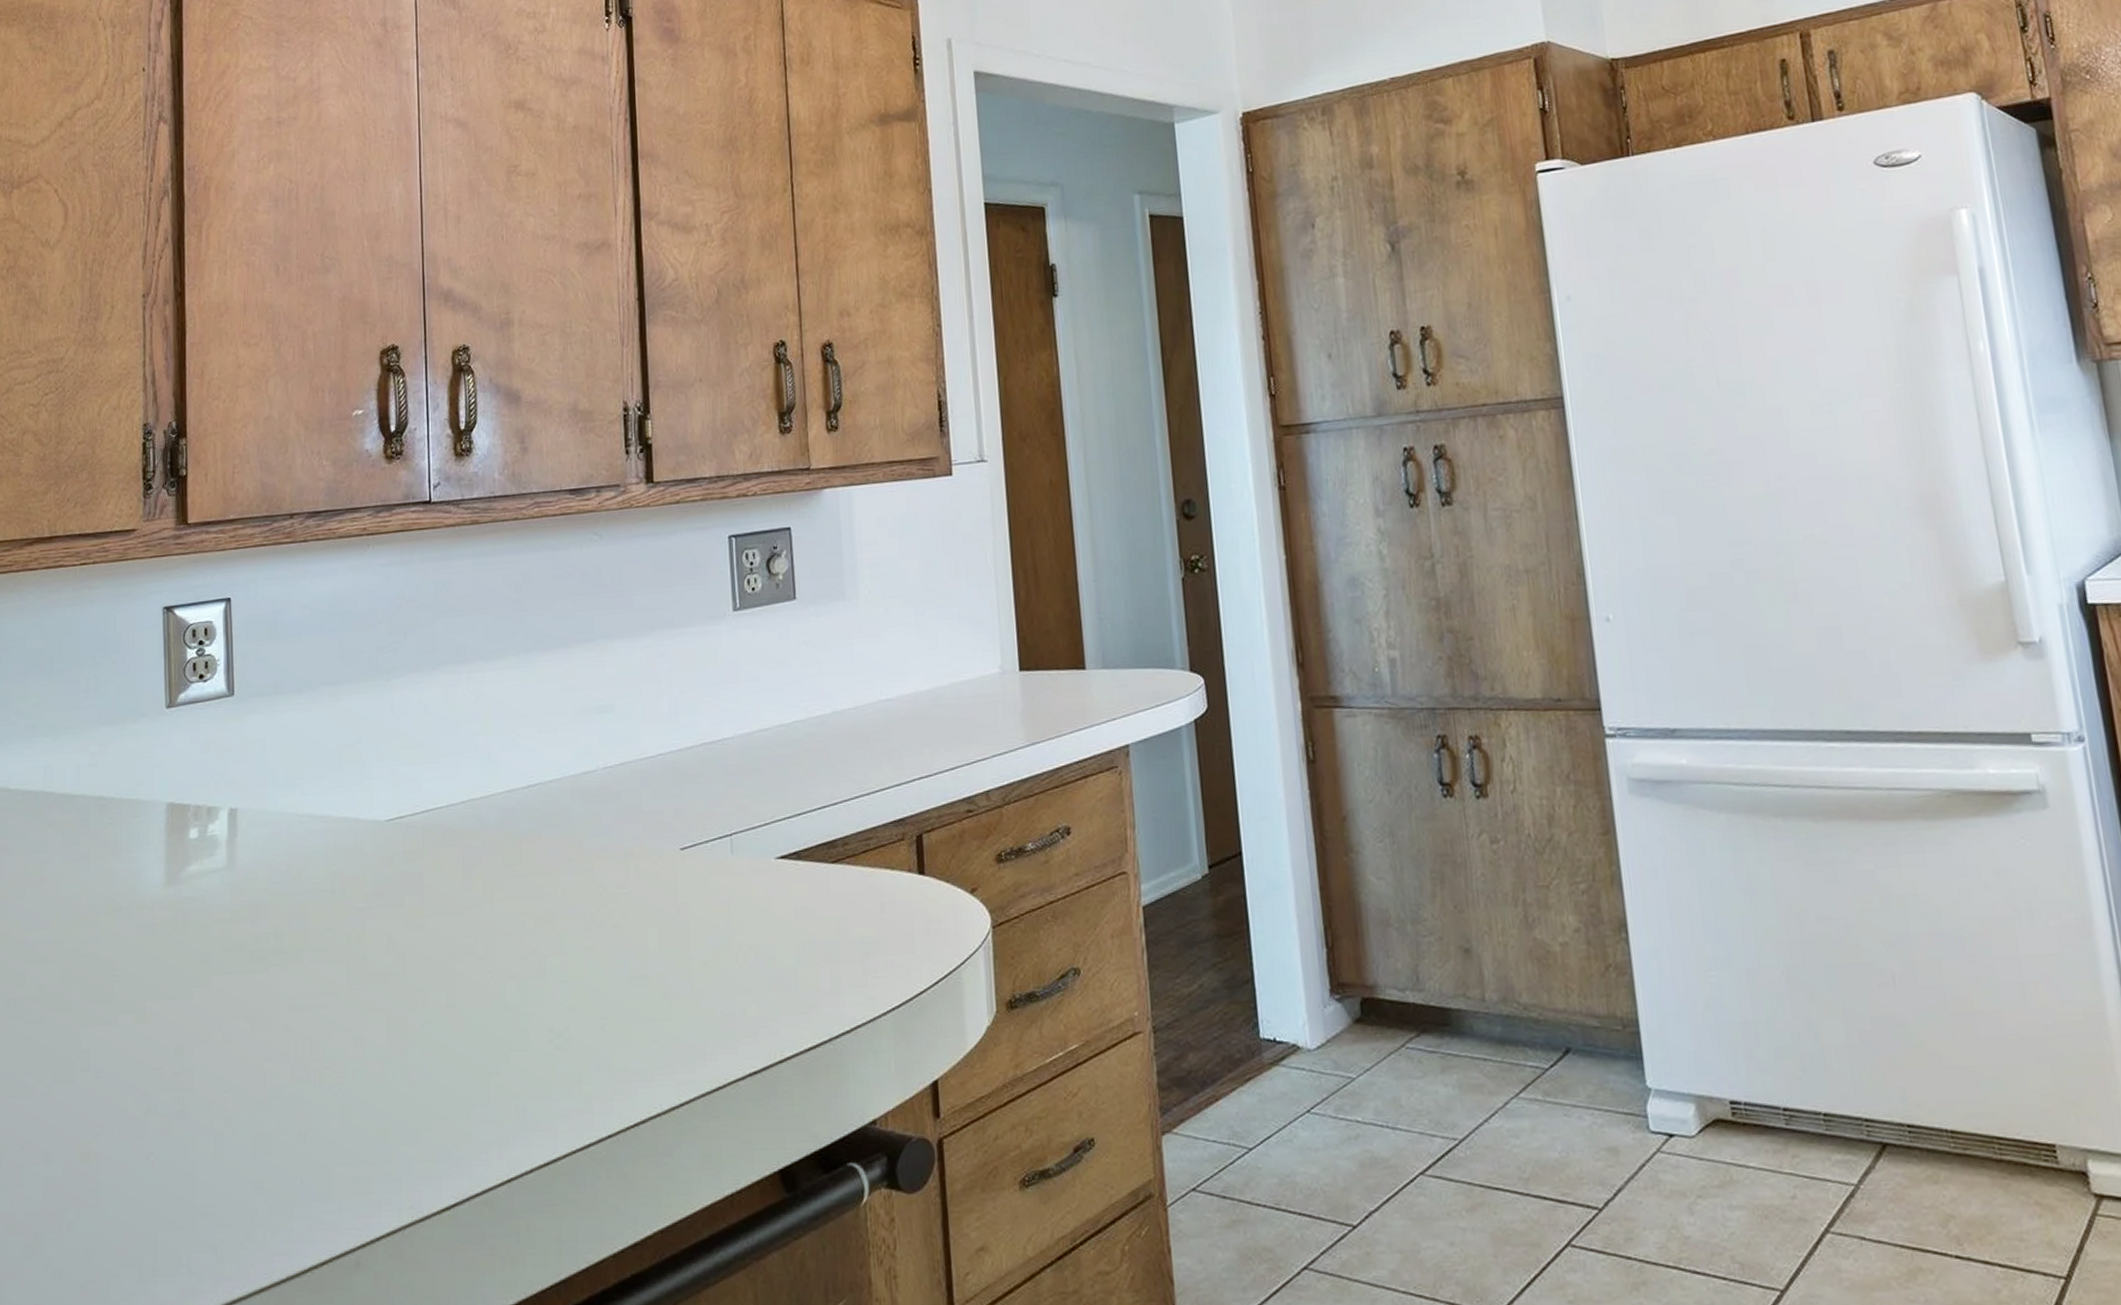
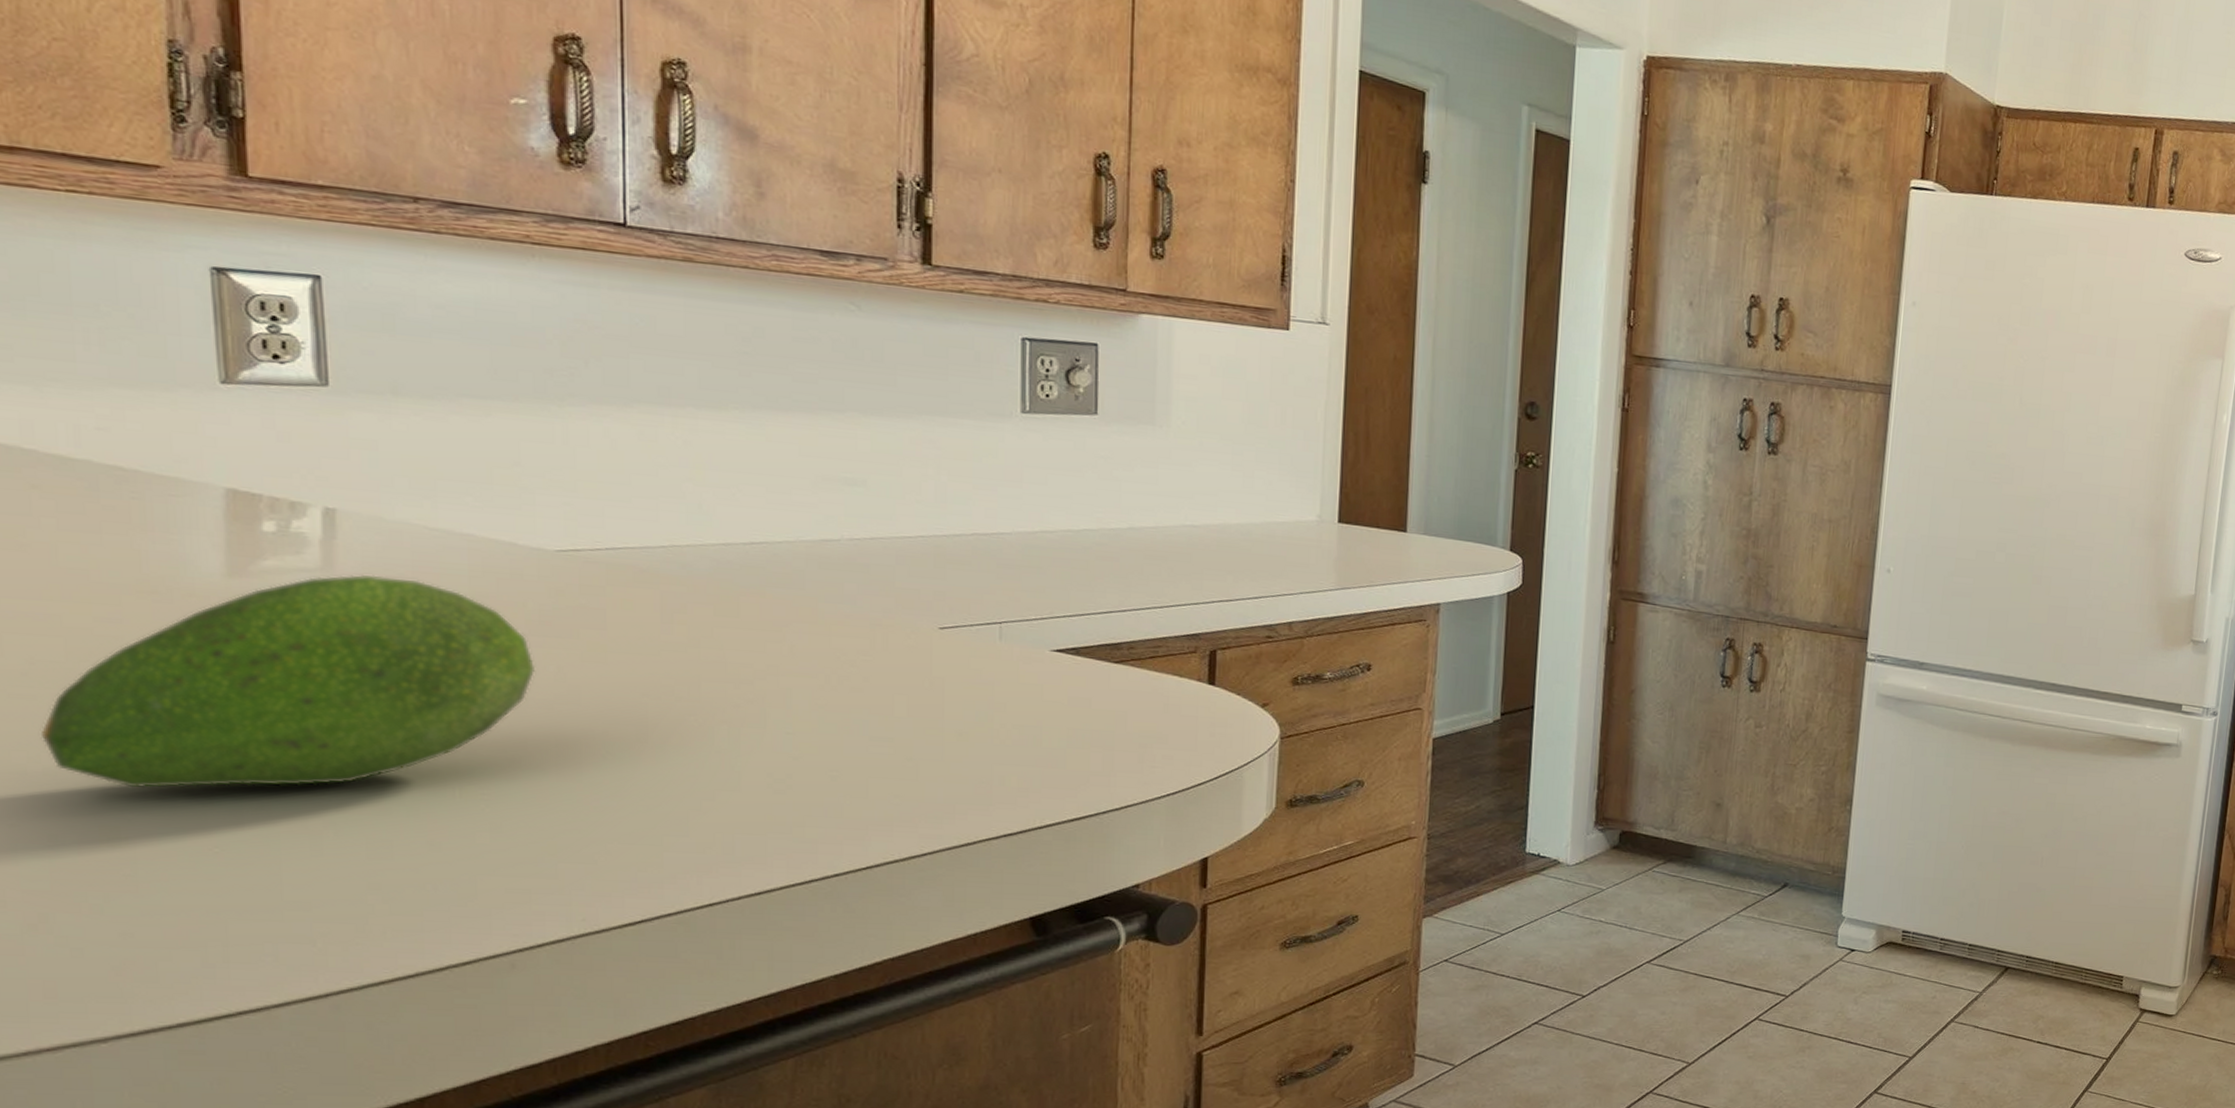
fruit: none [44,866,373,1102] -> present [40,574,536,789]

